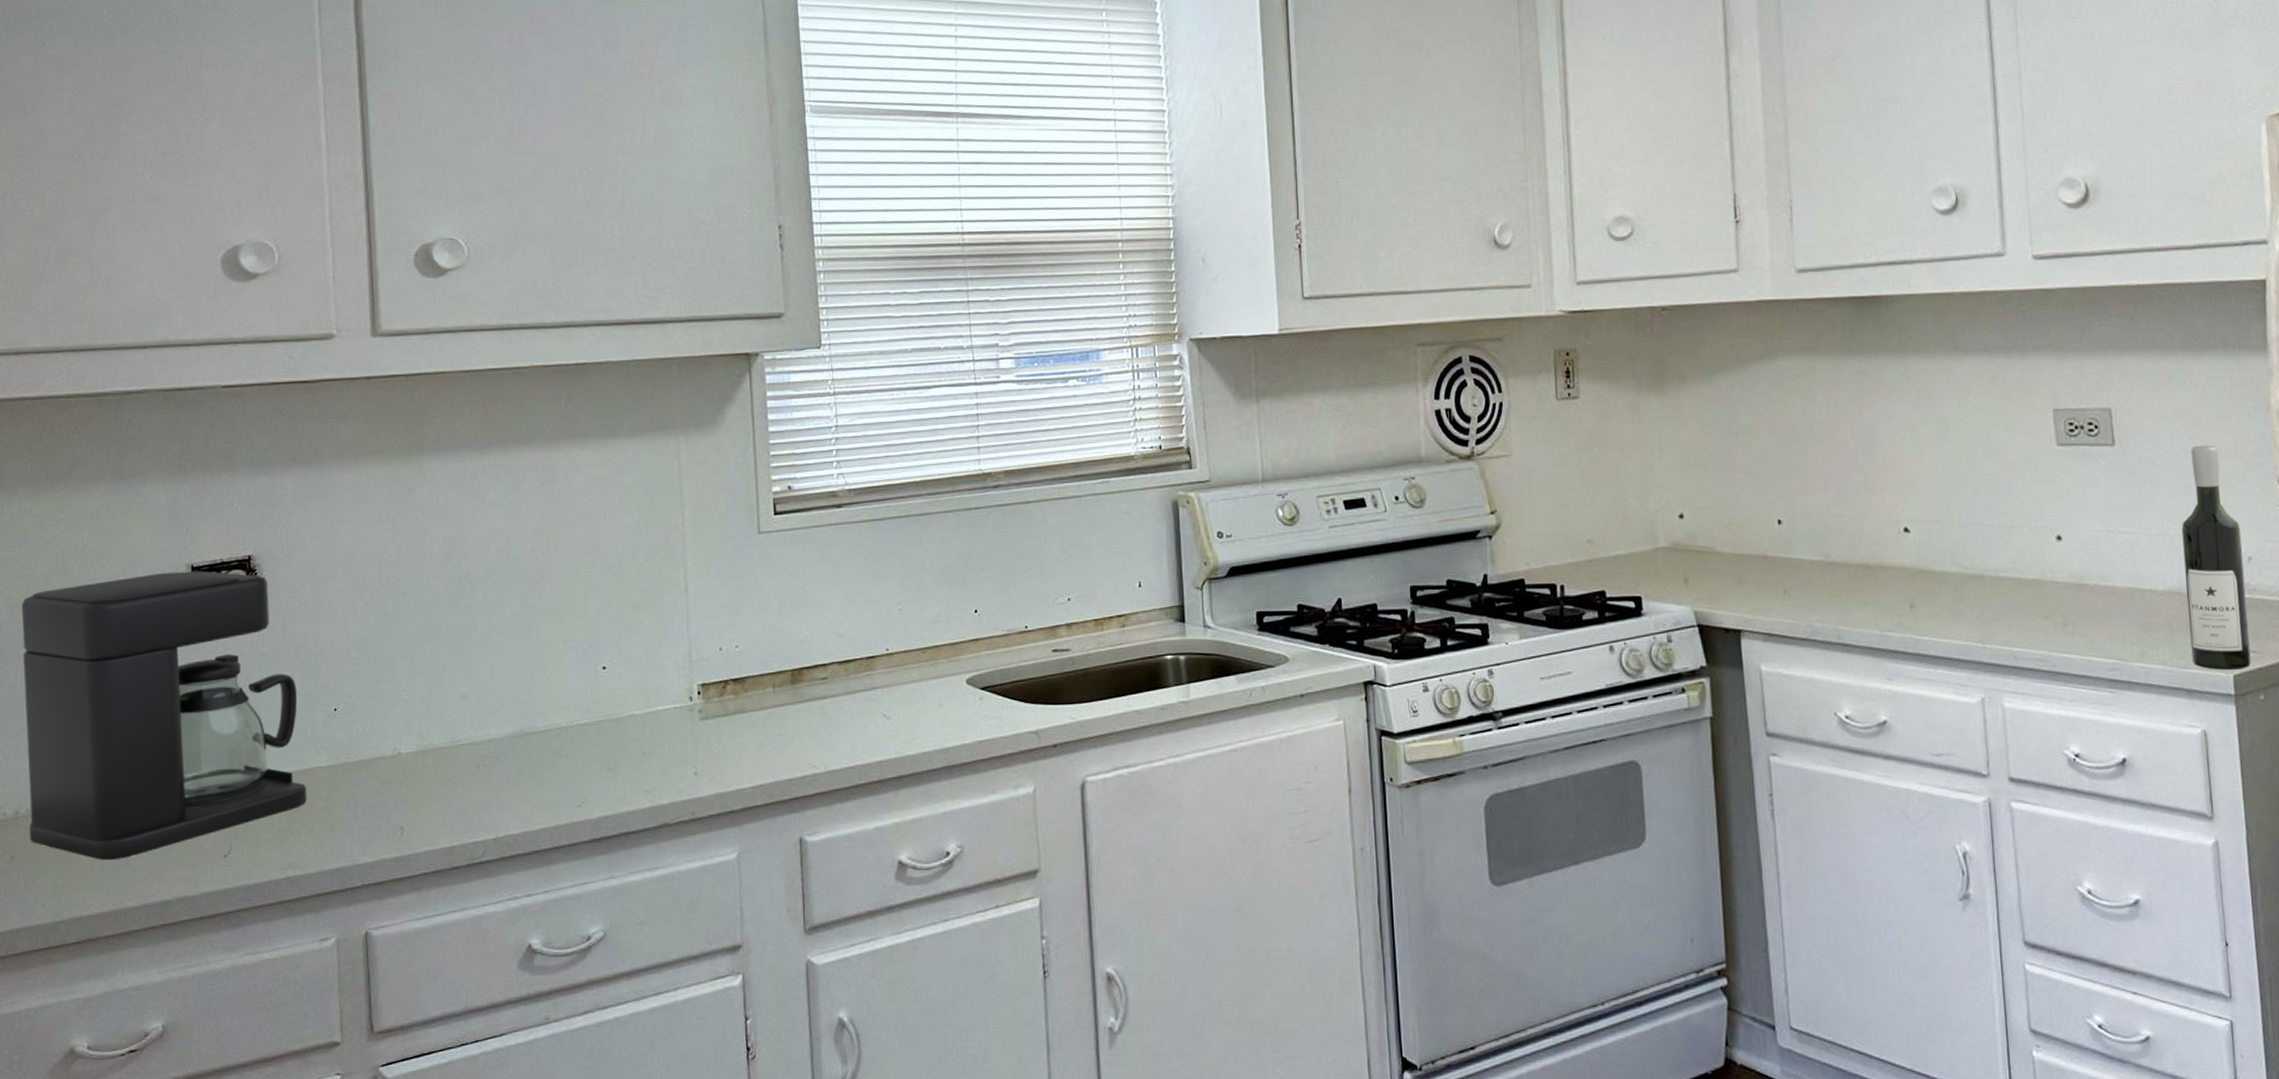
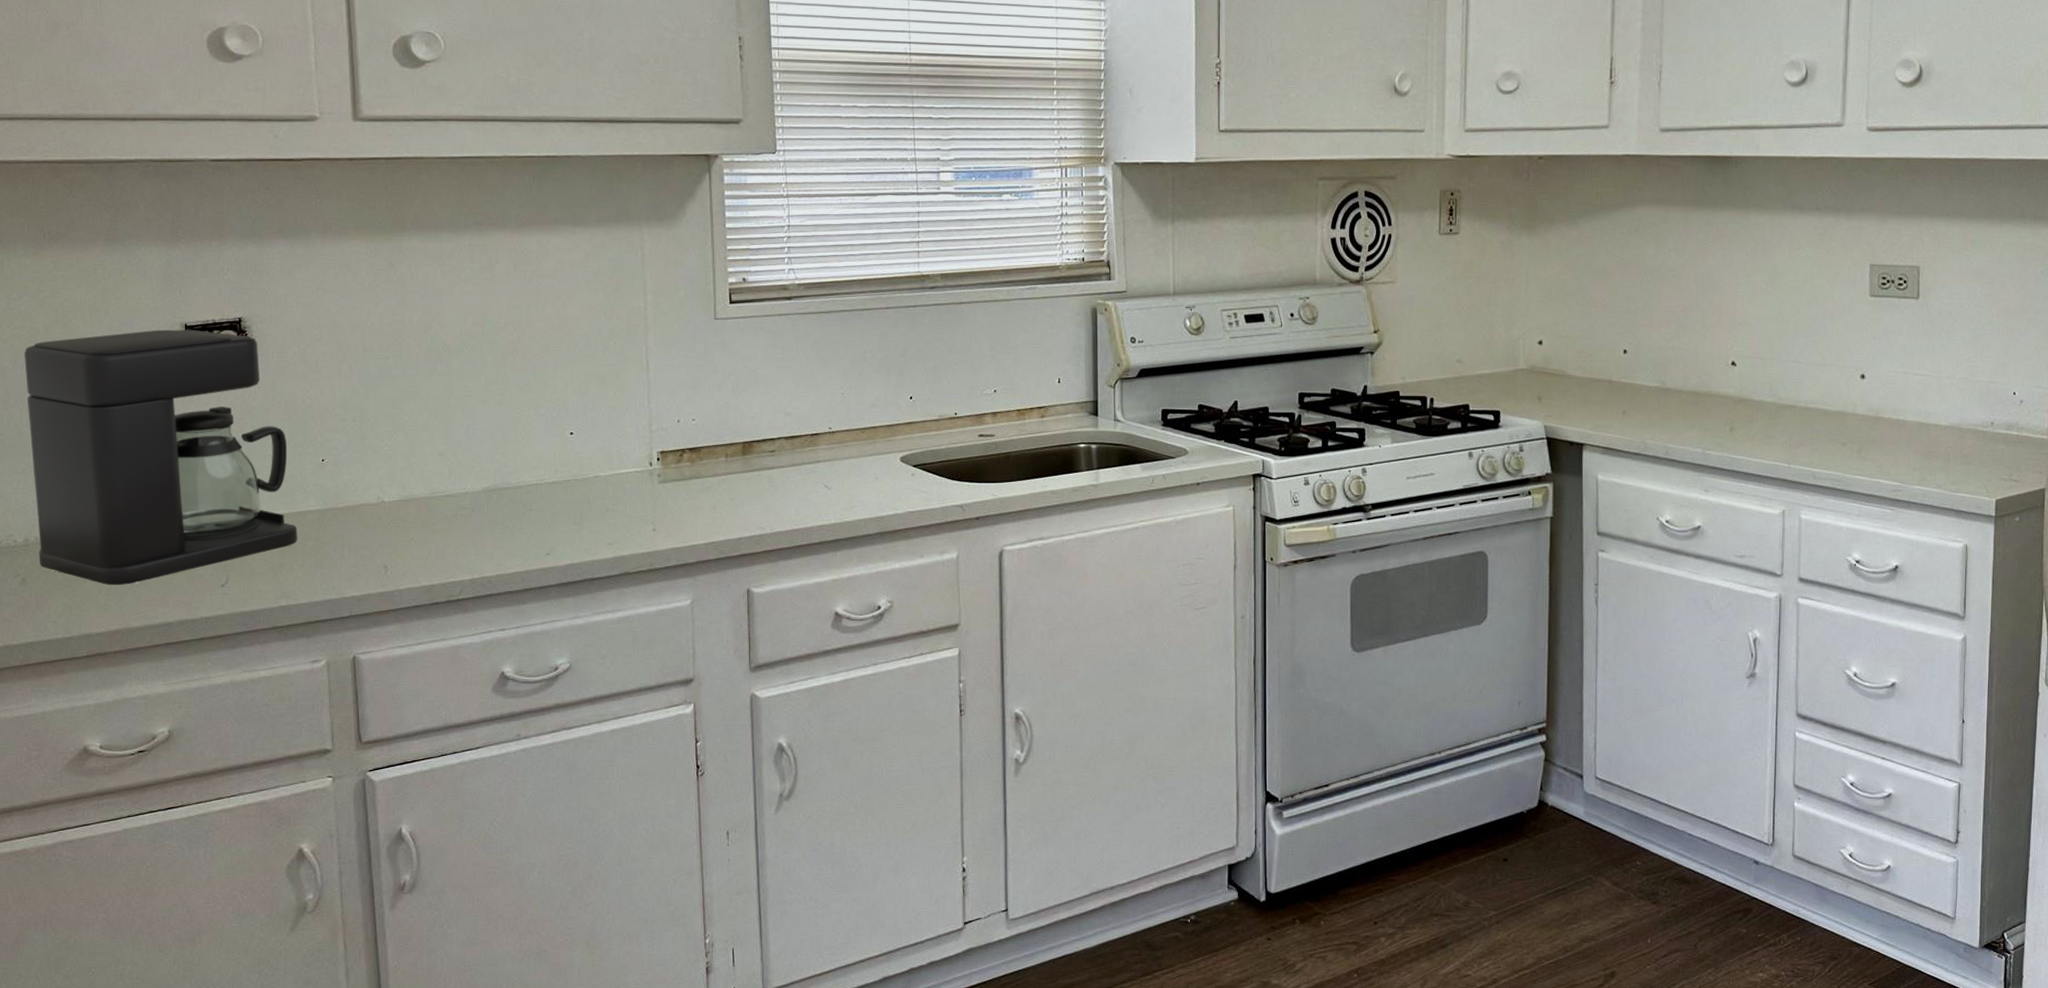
bottle: present [2181,445,2252,671] -> none [1962,302,2017,496]

